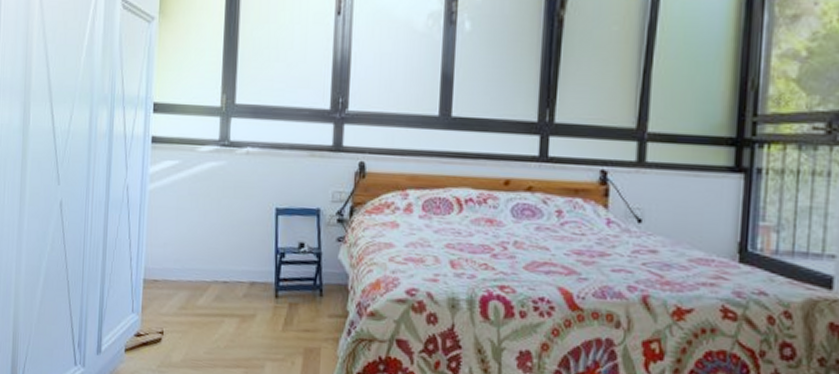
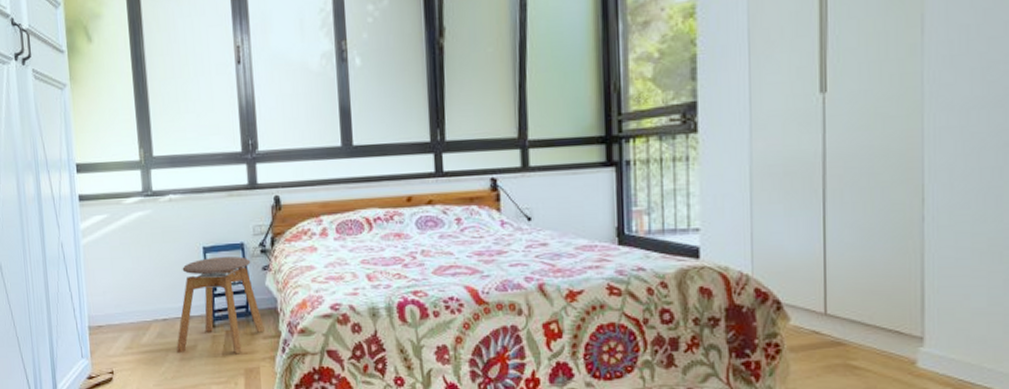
stool: none [233,220,331,331] -> present [176,256,264,354]

